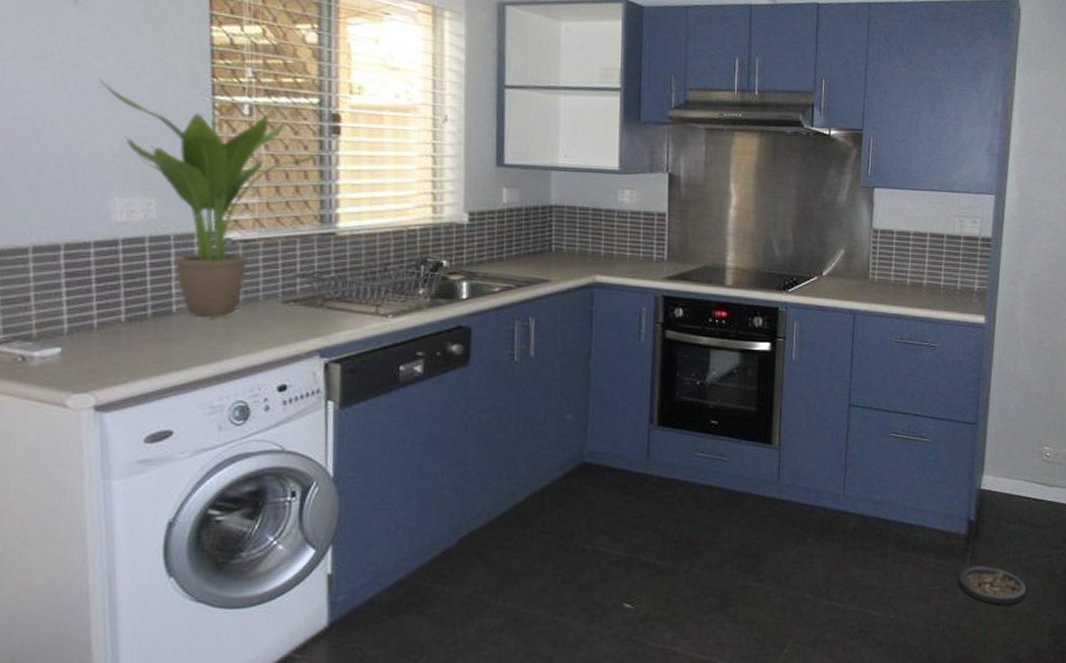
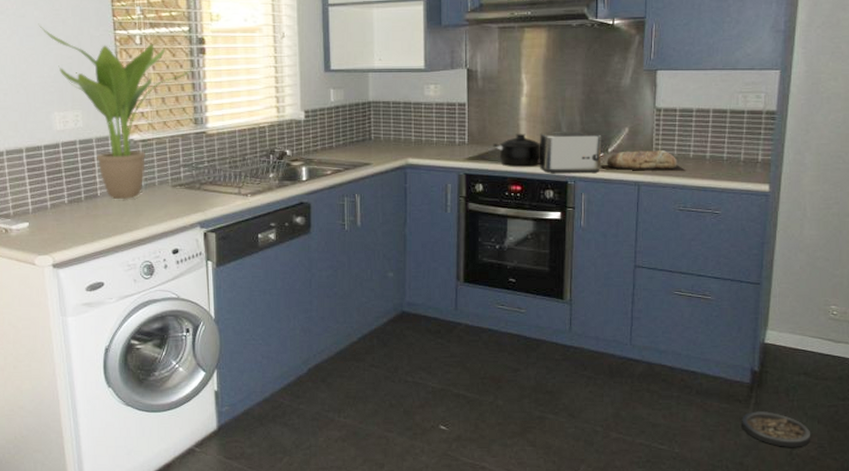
saucepan: none [696,251,750,291] -> present [493,133,541,168]
toaster: none [747,249,819,300] -> present [539,130,604,175]
bread loaf: none [814,275,903,299] -> present [601,150,686,171]

